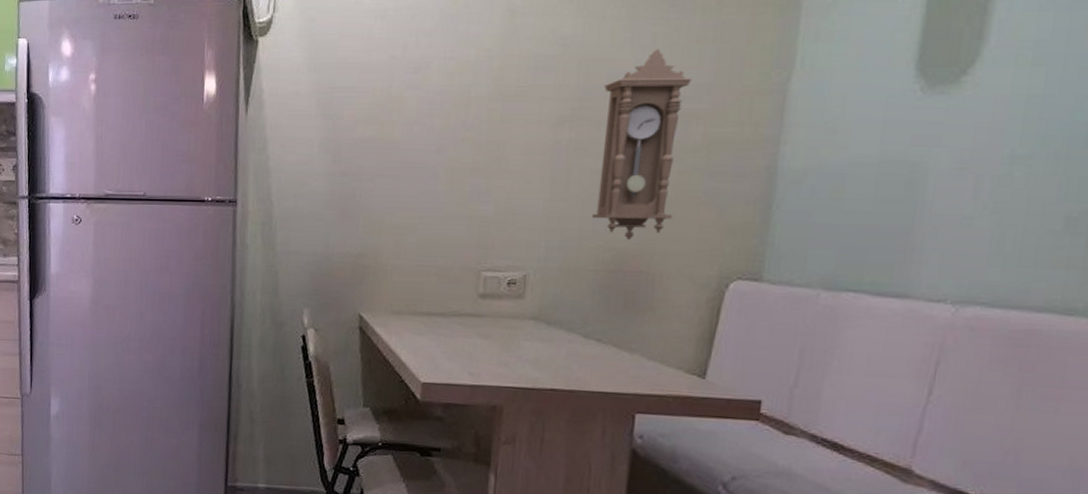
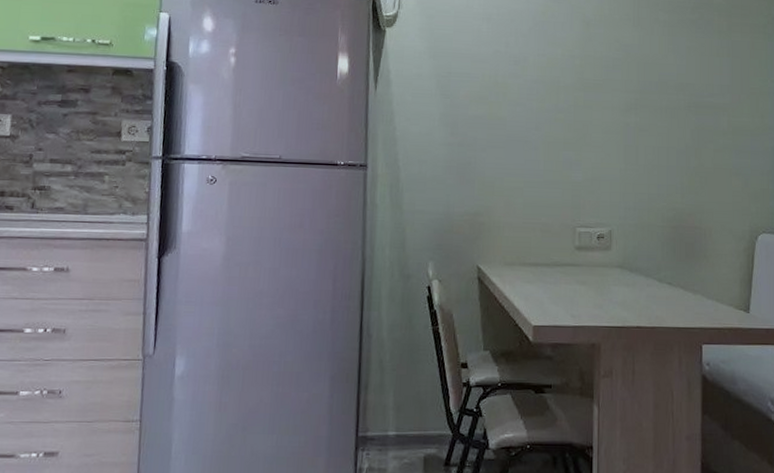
pendulum clock: present [591,49,692,241] -> none [656,58,717,203]

